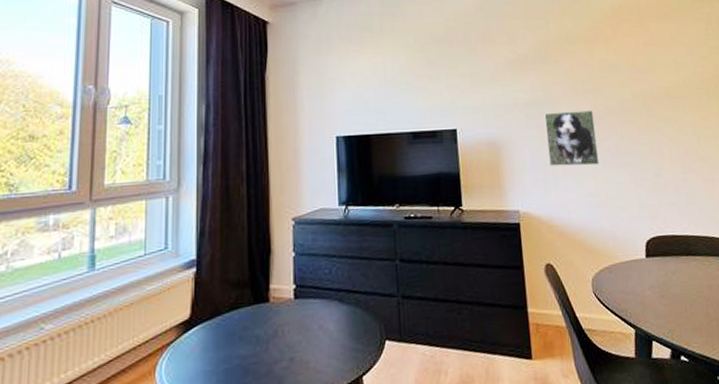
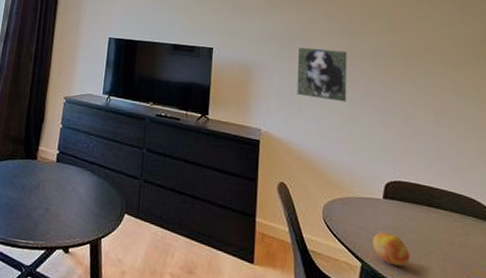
fruit: none [641,291,678,324] -> present [372,232,410,266]

